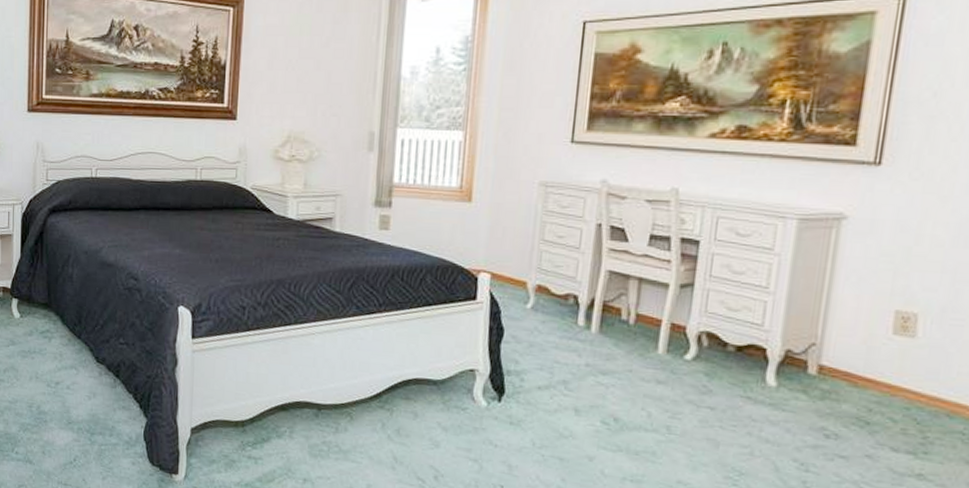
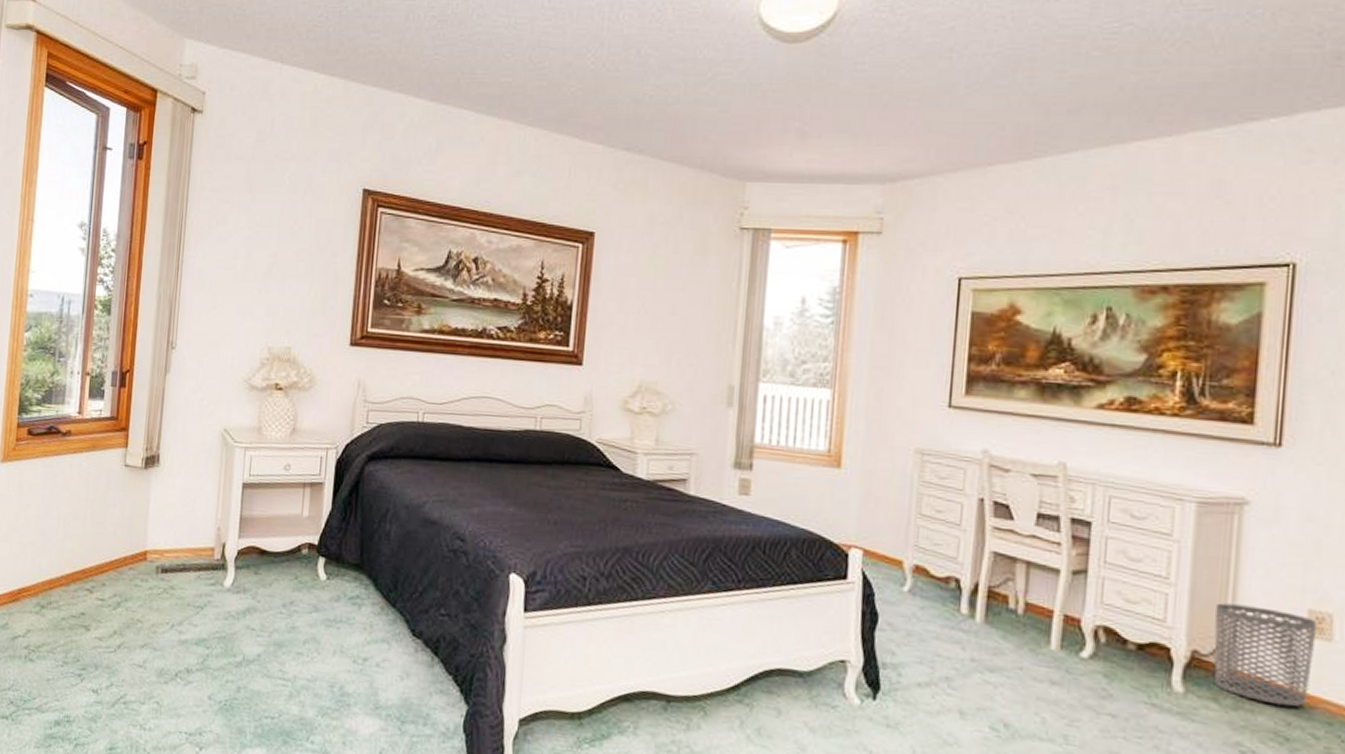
waste bin: none [804,307,903,396] -> present [1213,602,1318,707]

